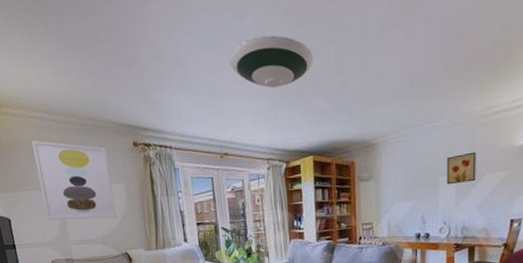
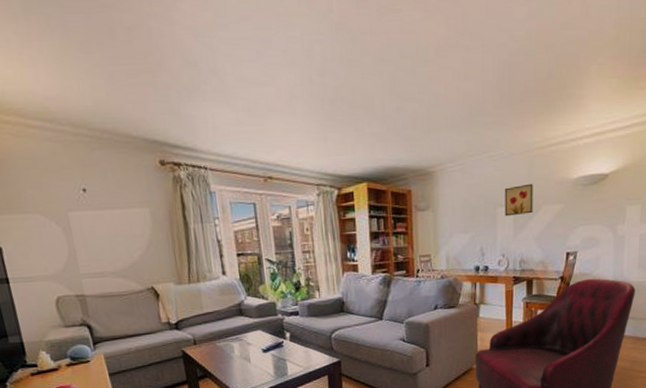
wall art: present [32,140,117,220] -> none [30,154,140,249]
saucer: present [229,35,314,88] -> none [272,50,367,107]

